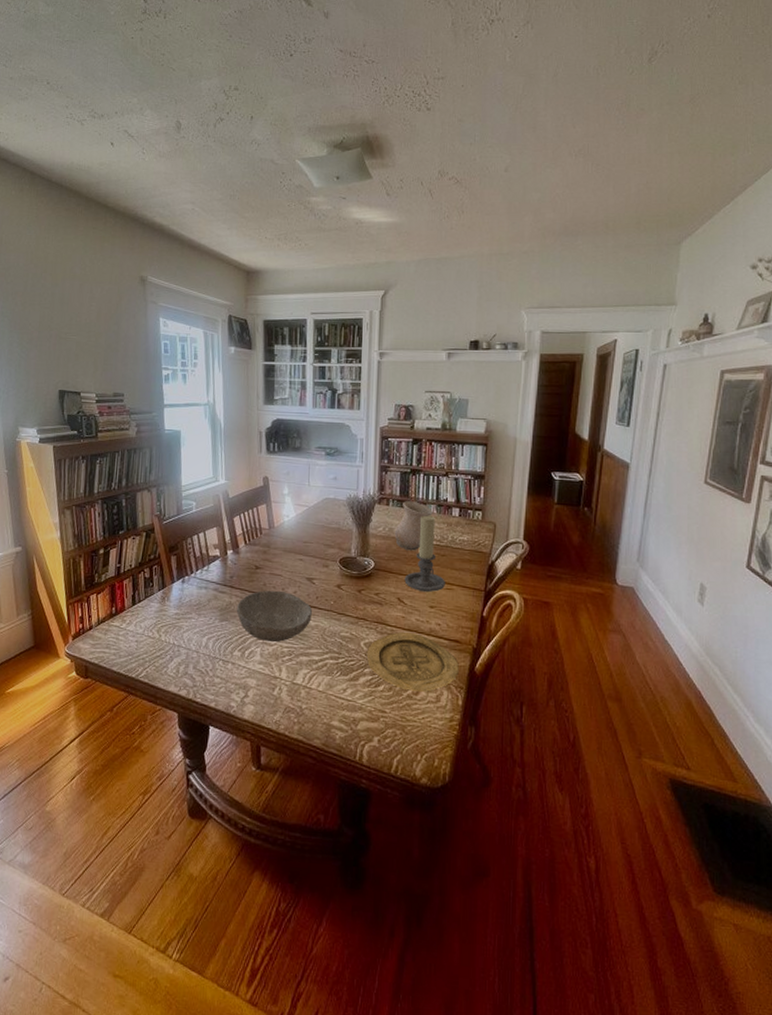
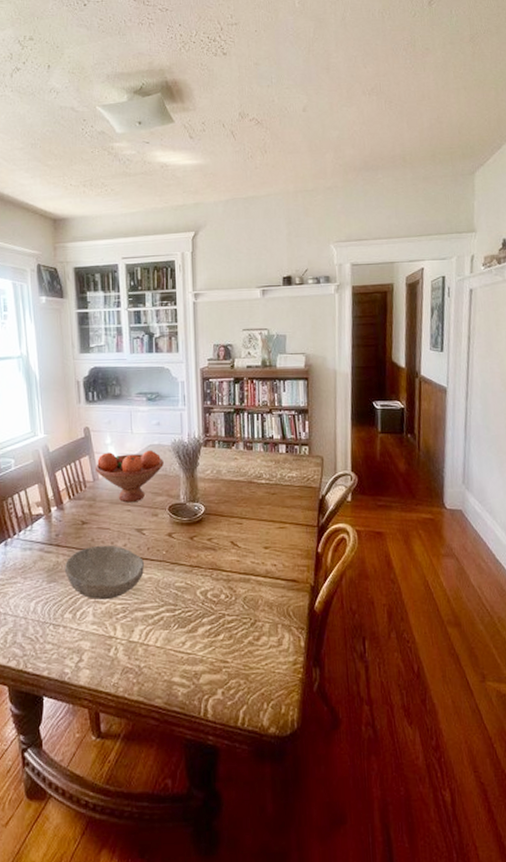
fruit bowl: none [271,502,338,553] -> present [95,450,164,503]
plate: present [366,632,459,692] -> none [203,576,299,637]
vase: present [394,501,433,551] -> none [222,441,260,492]
candle holder: present [404,515,445,593] -> none [236,454,278,534]

